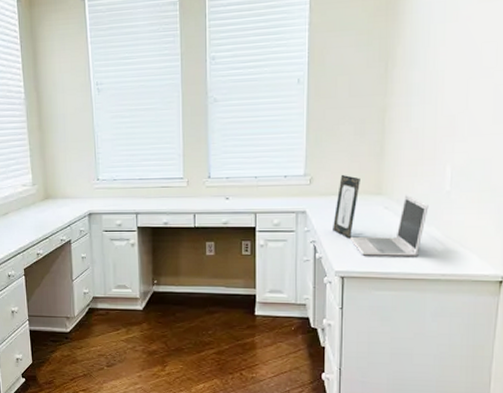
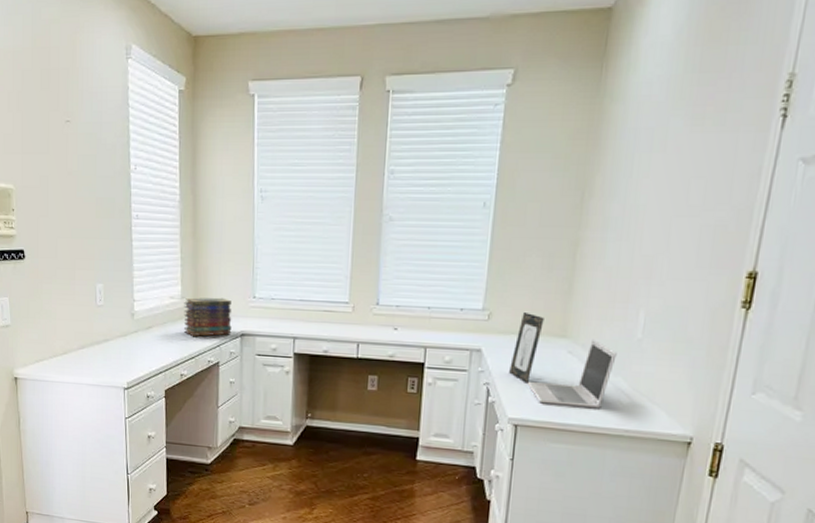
book stack: none [35,182,80,218] -> present [183,297,232,337]

